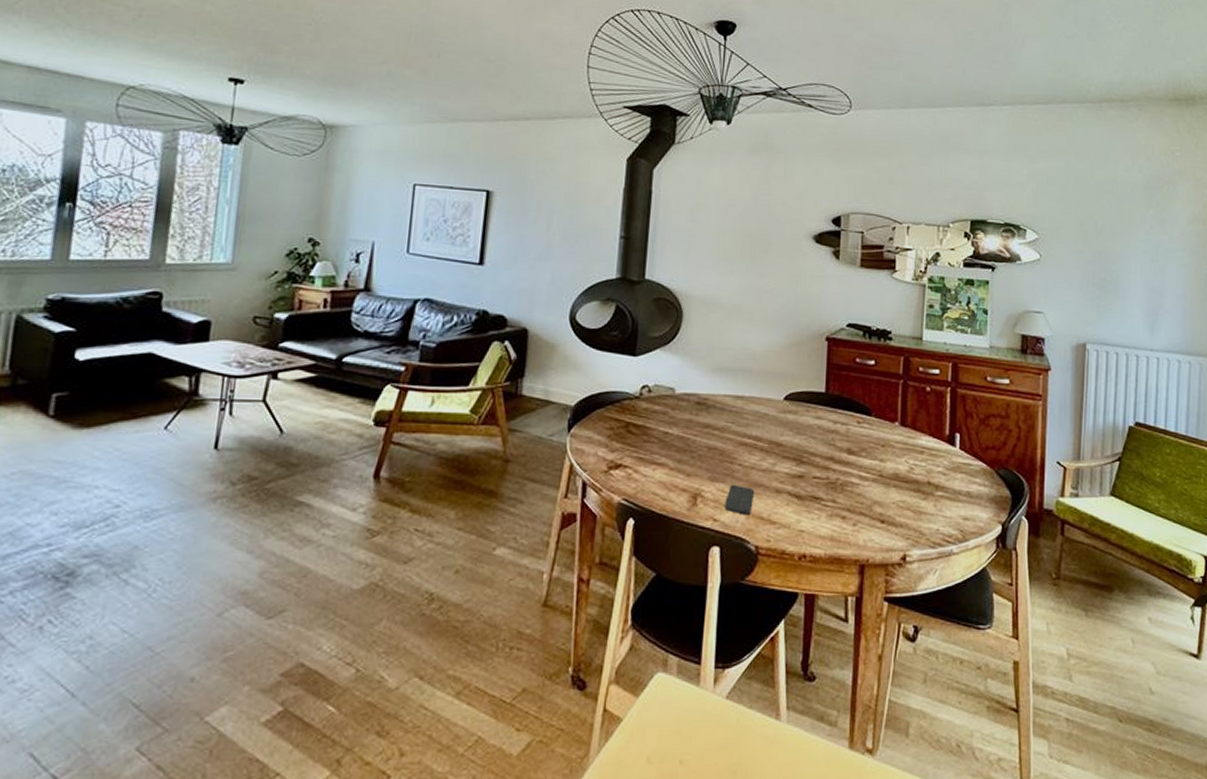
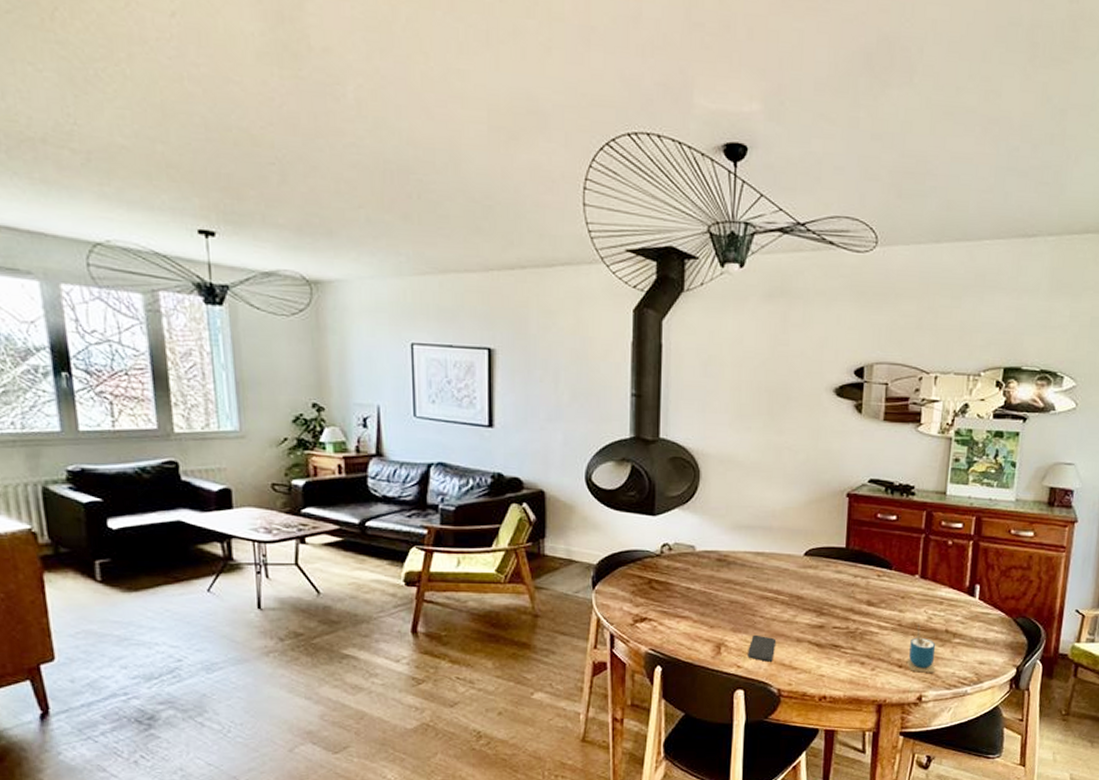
cup: none [889,474,919,529] -> present [906,623,936,673]

